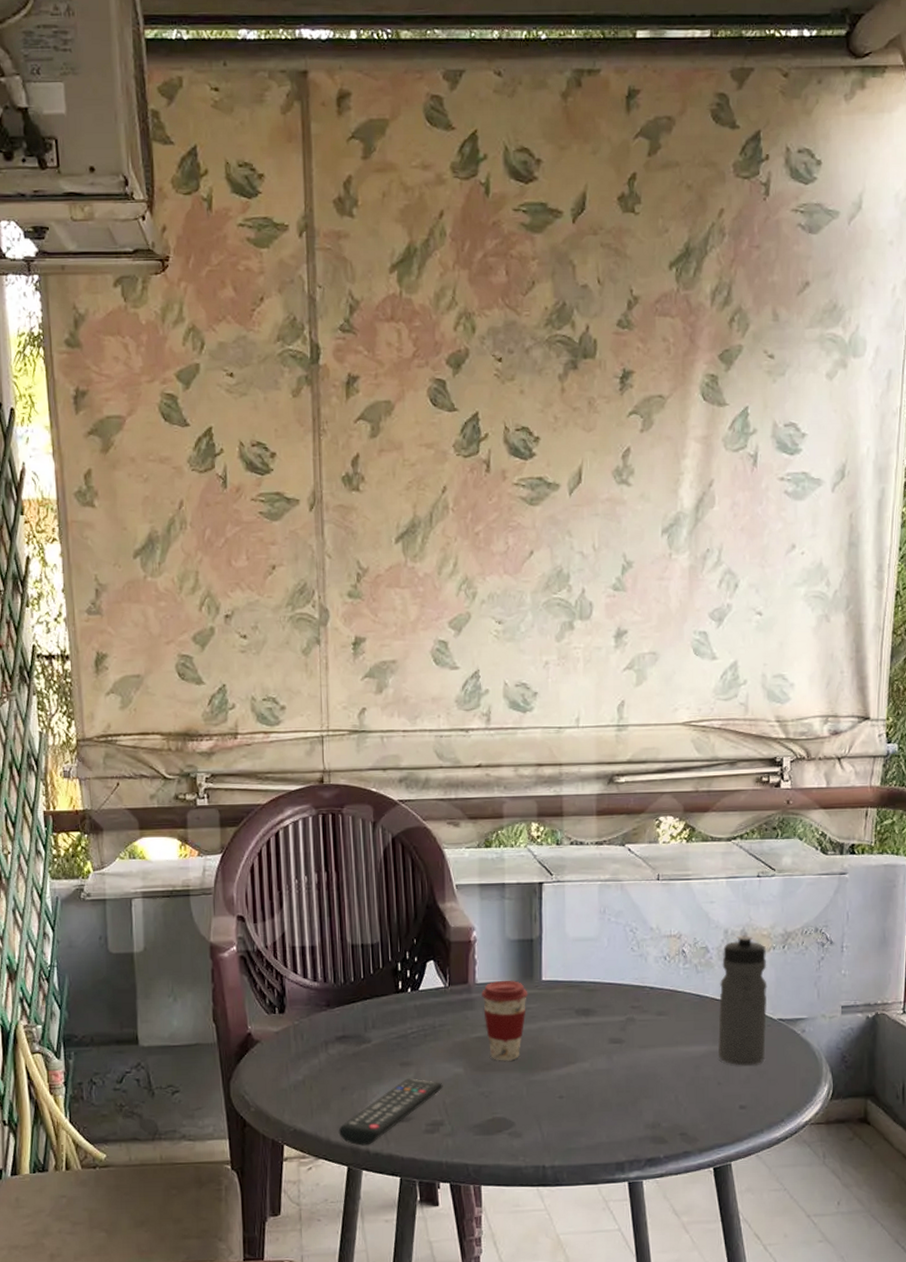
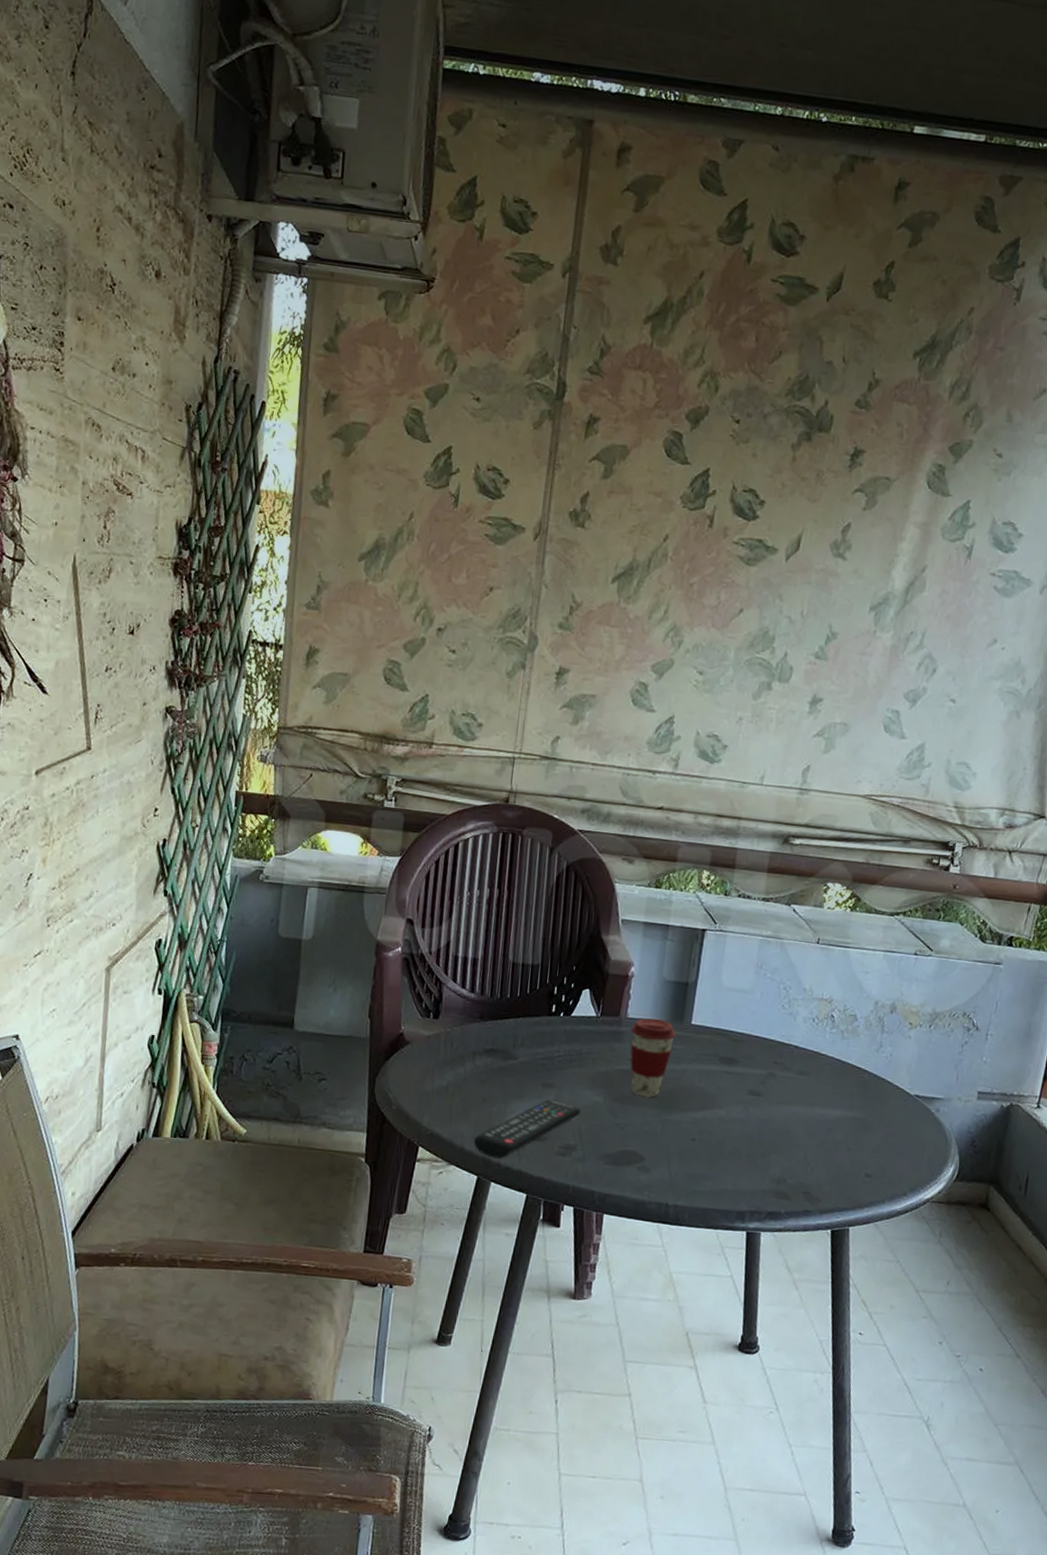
water bottle: present [717,935,767,1066] -> none [852,1008,913,1137]

